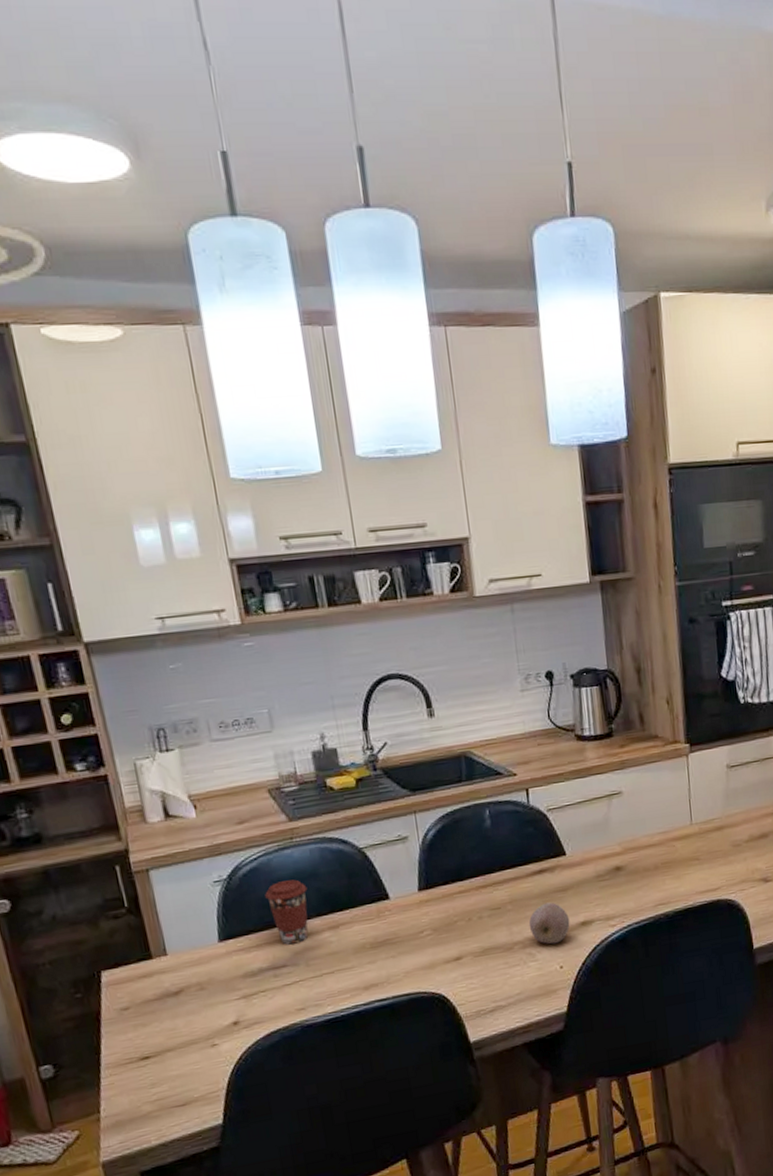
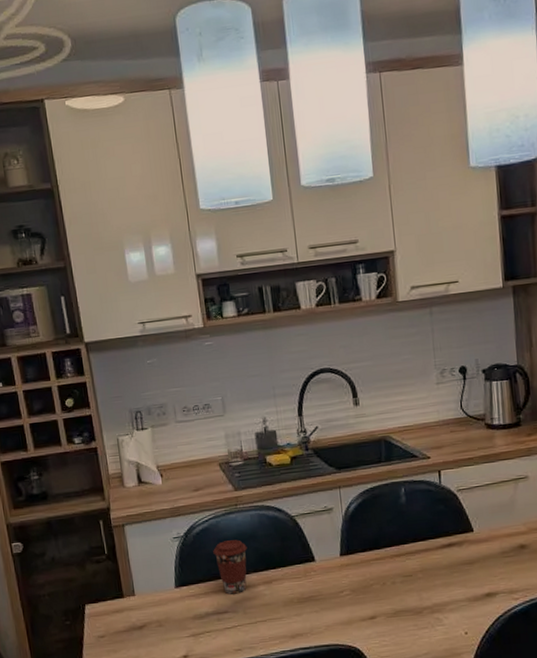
fruit: present [528,902,570,945] -> none [437,573,476,612]

